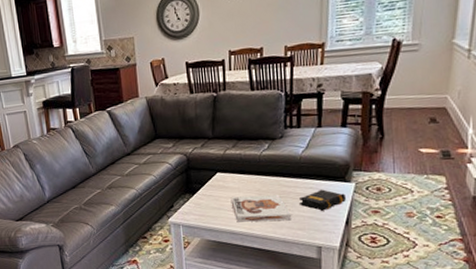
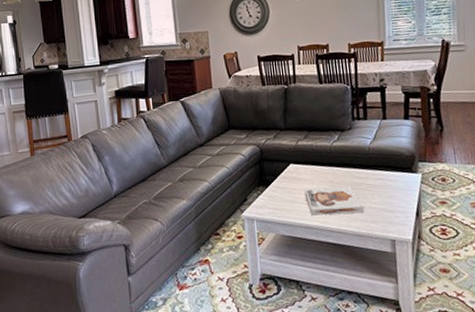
book: present [299,189,346,211] -> none [370,180,414,202]

